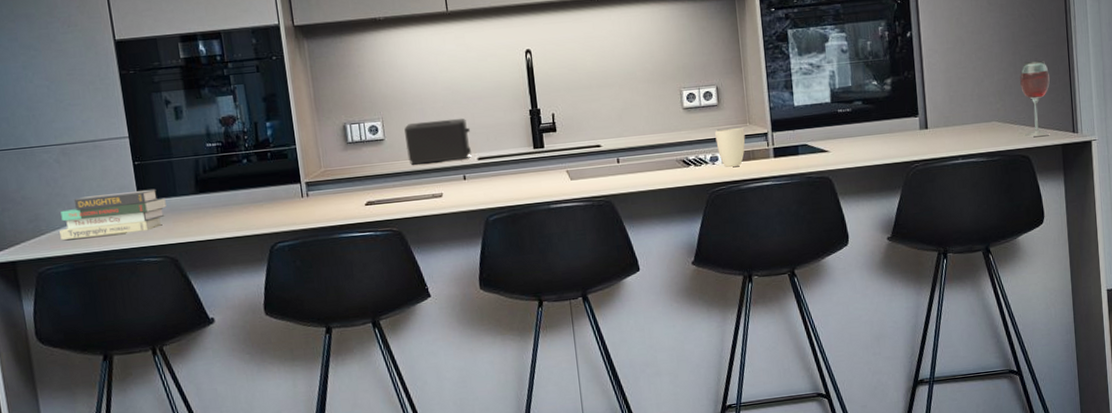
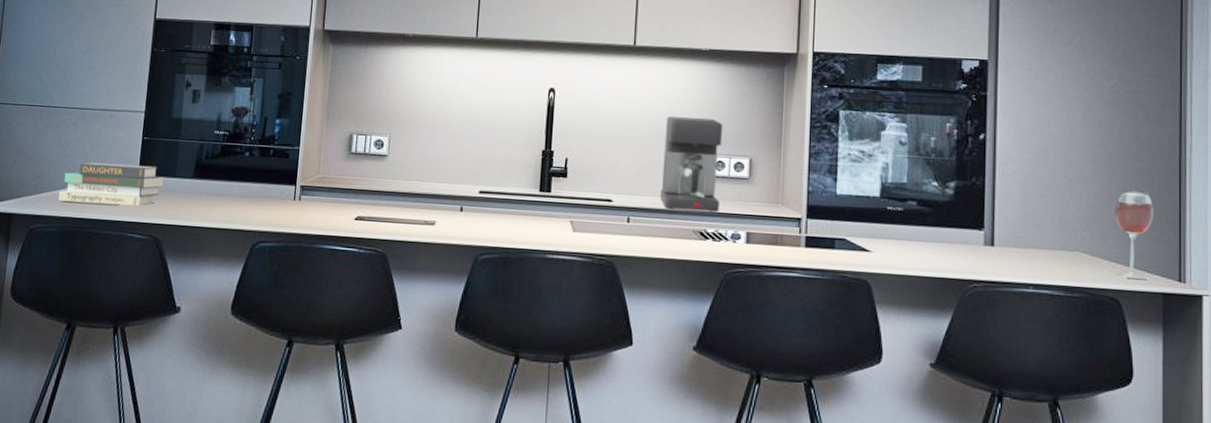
toaster: present [404,118,471,165] -> none [407,143,478,191]
coffee maker: none [637,55,696,145] -> present [660,115,723,212]
mug: present [715,128,746,167] -> none [741,206,775,249]

